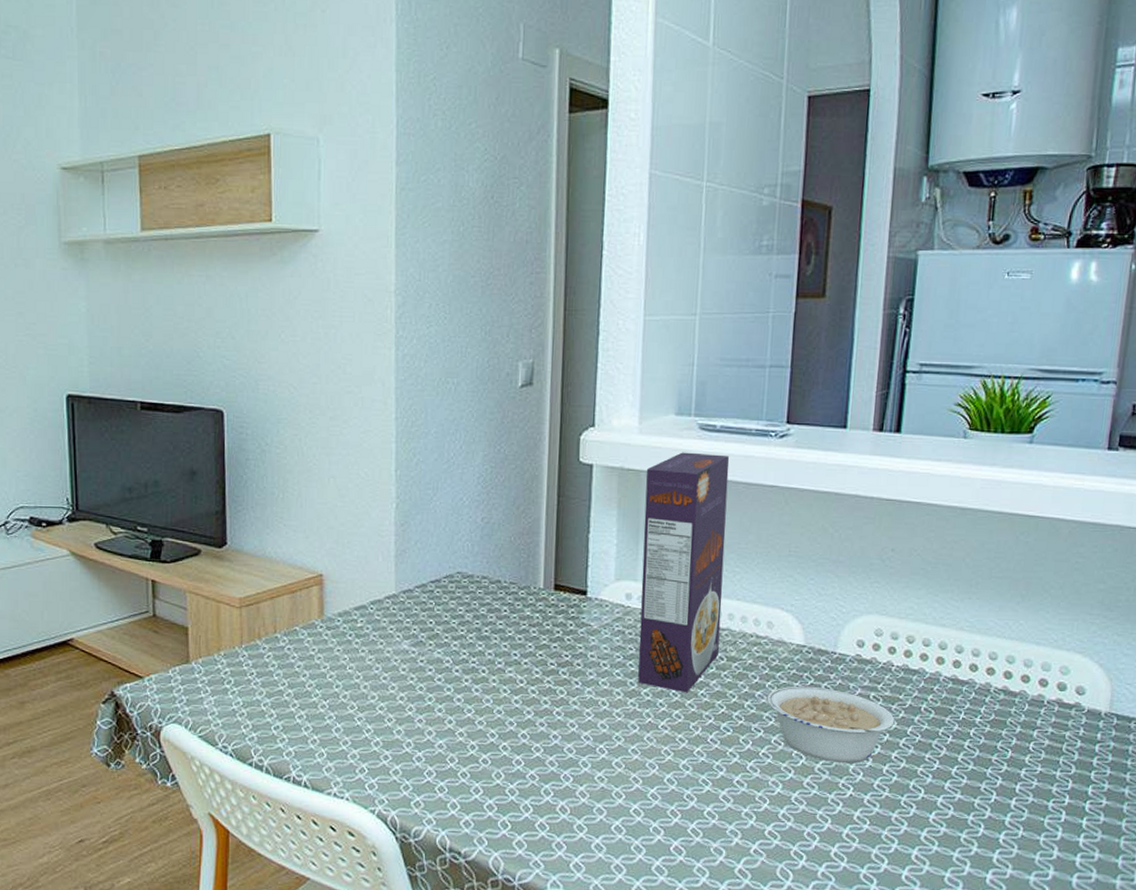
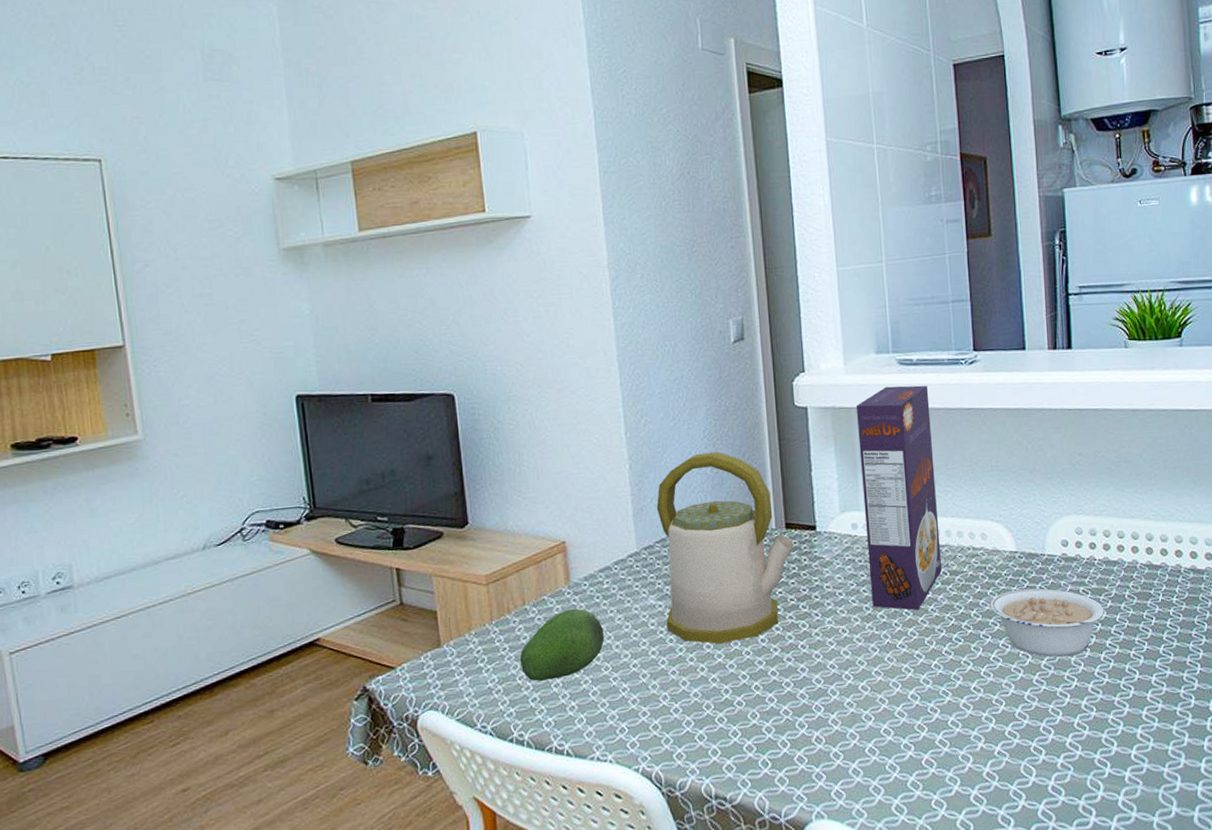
fruit: none [266,644,354,711] -> present [519,609,605,681]
kettle: none [418,500,561,699] -> present [656,452,794,644]

